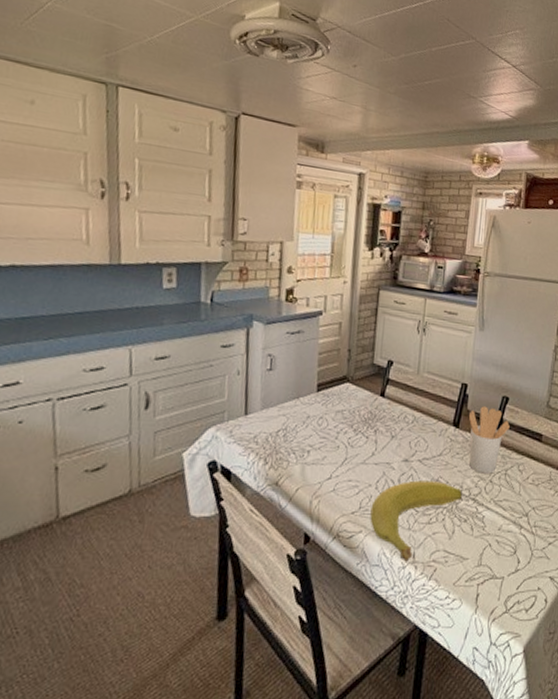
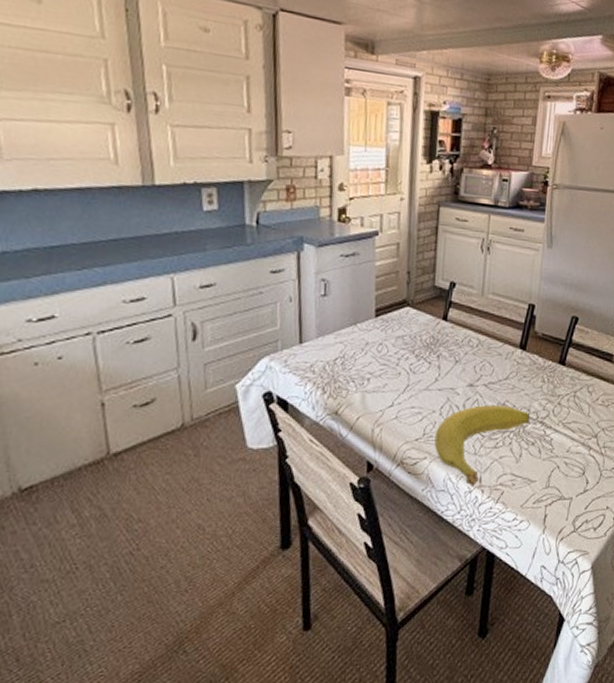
utensil holder: present [468,406,510,474] -> none [536,327,579,396]

